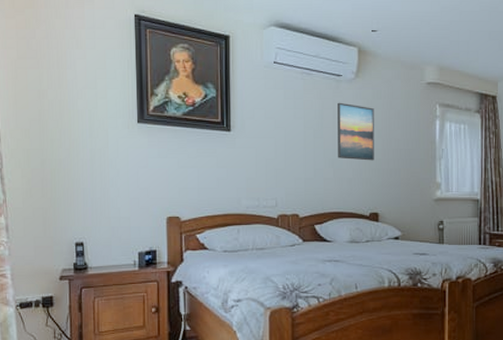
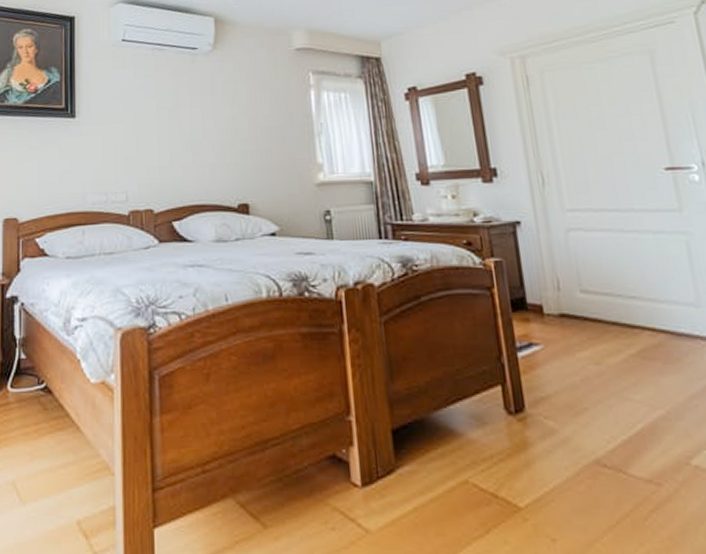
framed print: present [338,102,374,161] -> none [194,77,240,142]

